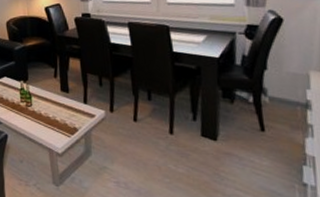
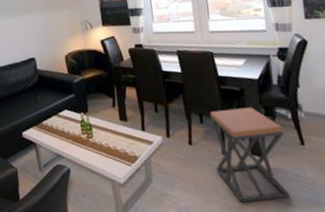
stool: none [159,87,242,184] -> present [209,107,290,203]

